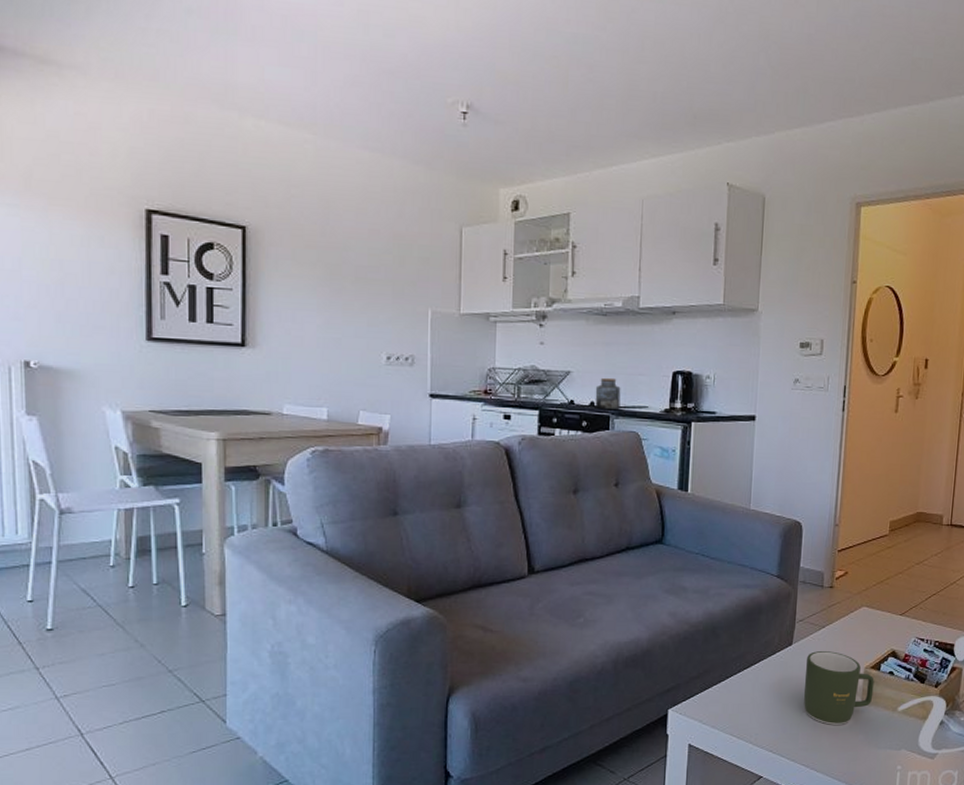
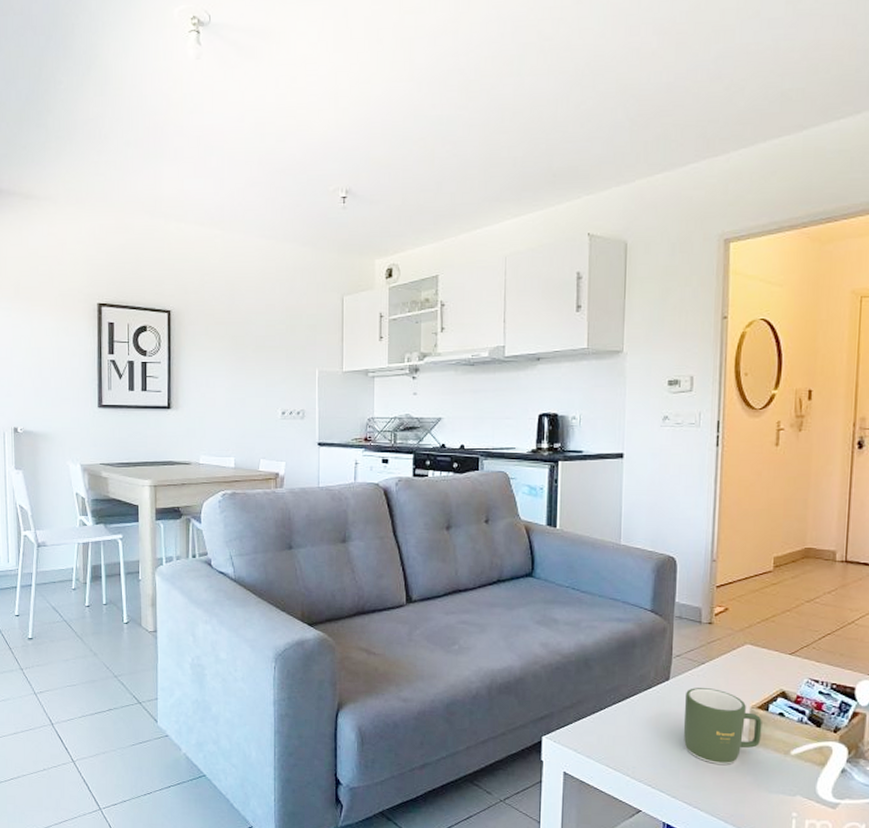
jar: present [595,377,621,409] -> none [464,422,489,451]

